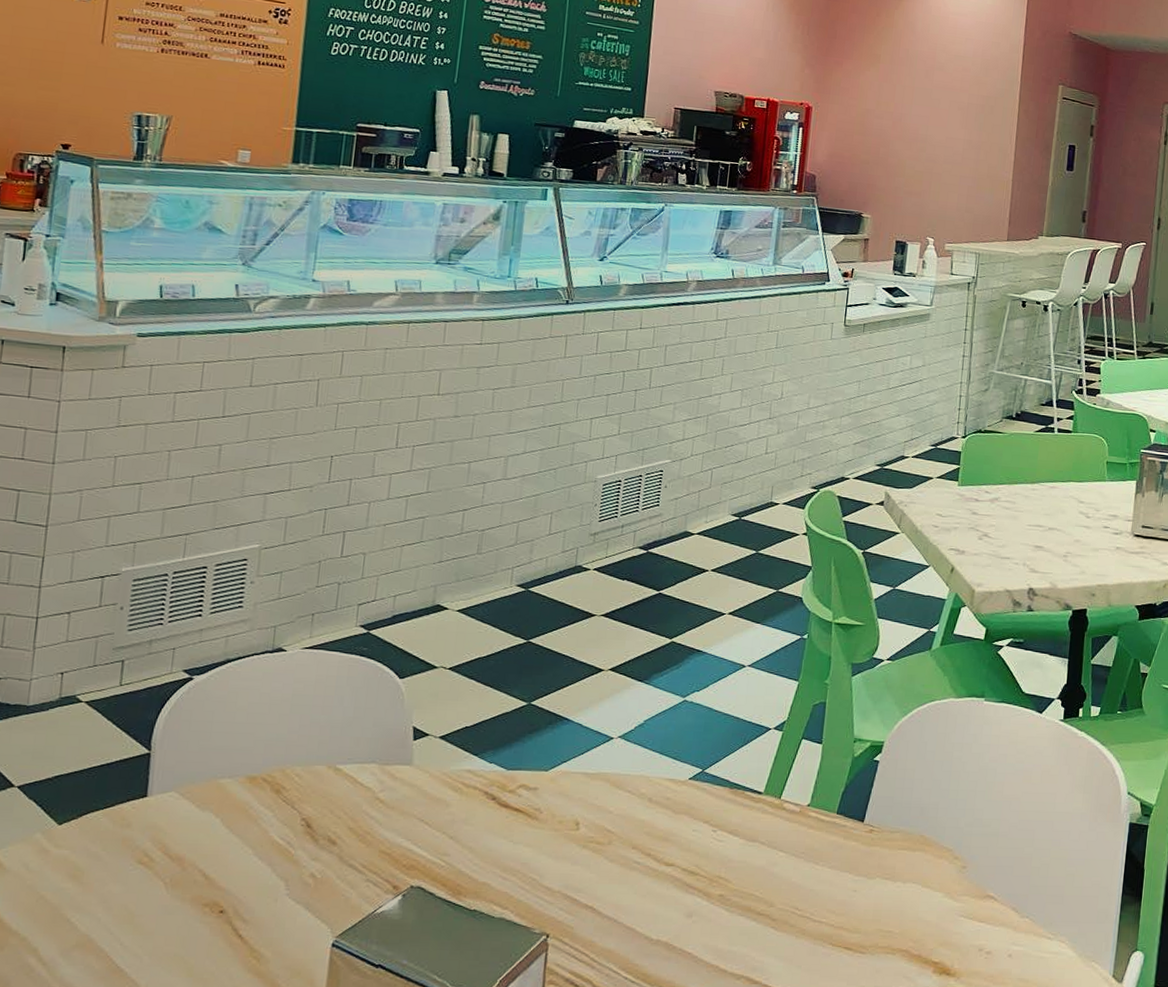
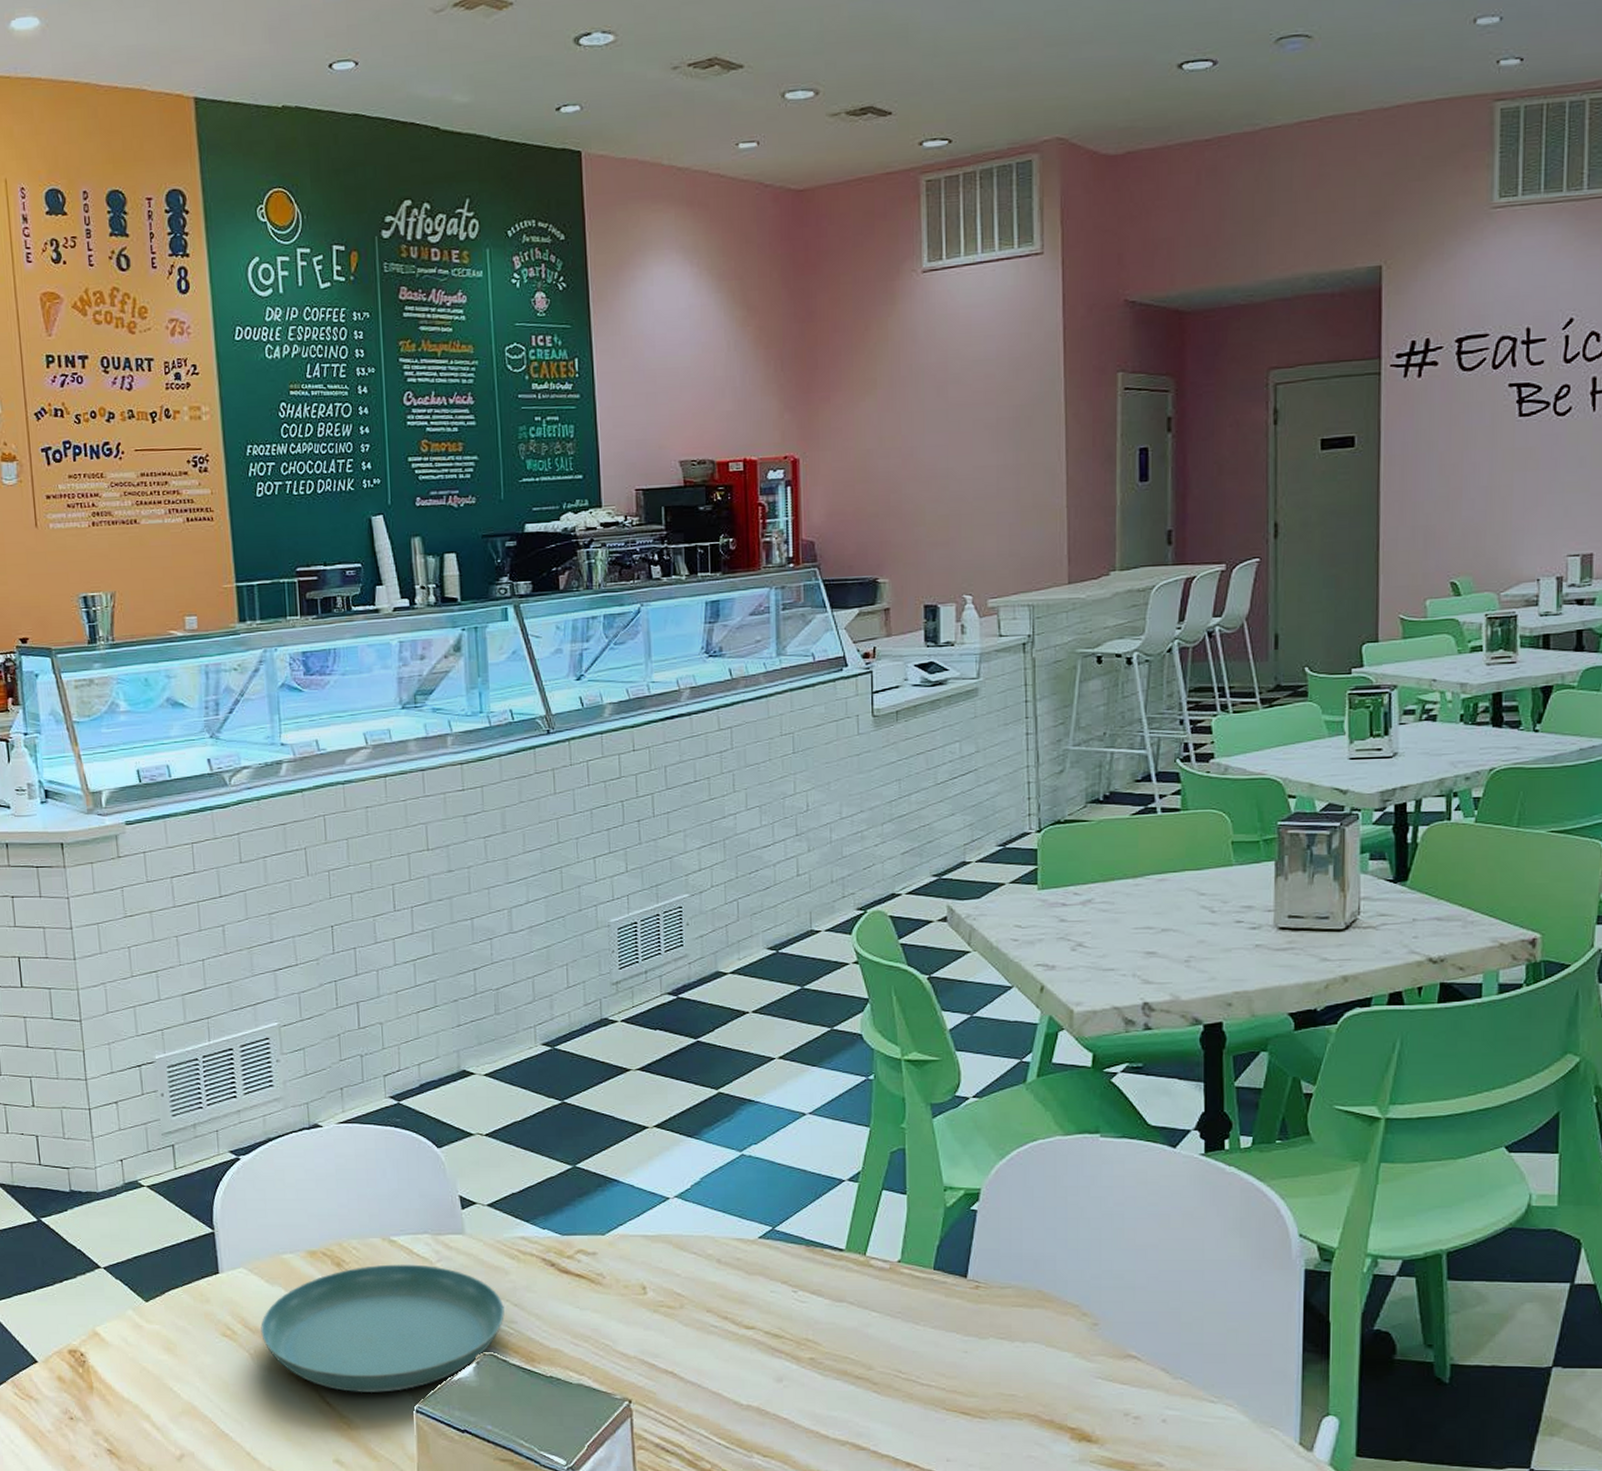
saucer: none [181,793,440,926] -> present [260,1264,505,1394]

